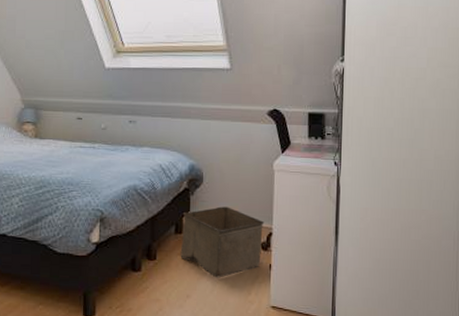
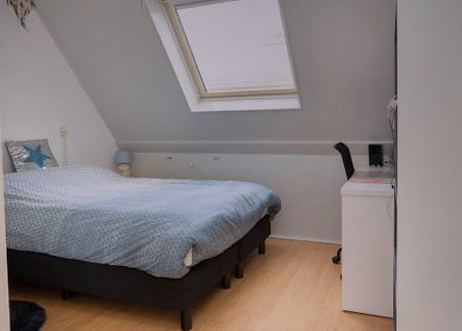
storage bin: present [180,206,265,278] -> none [264,228,335,290]

